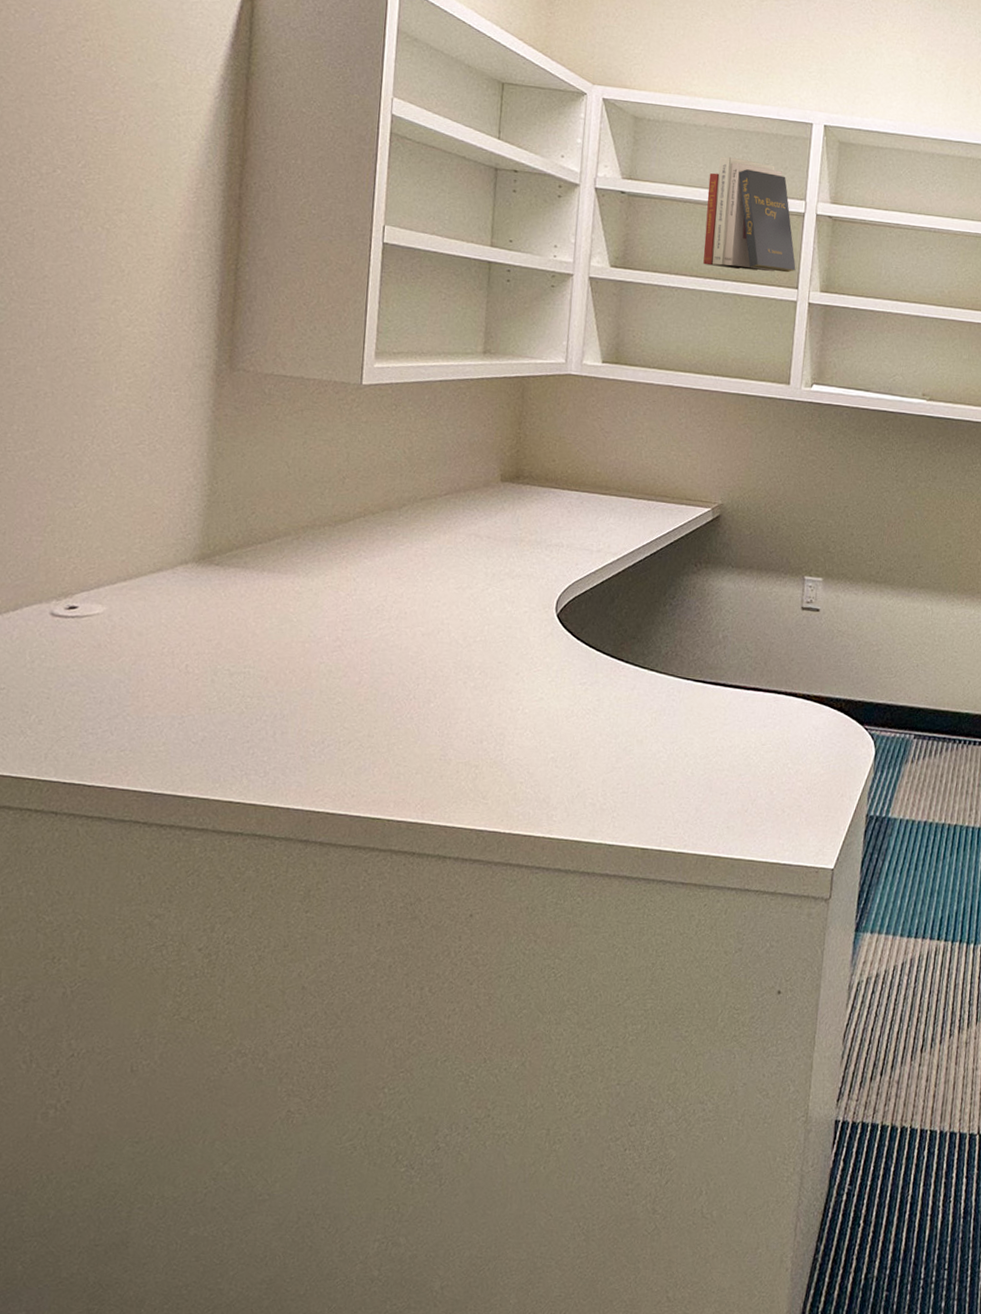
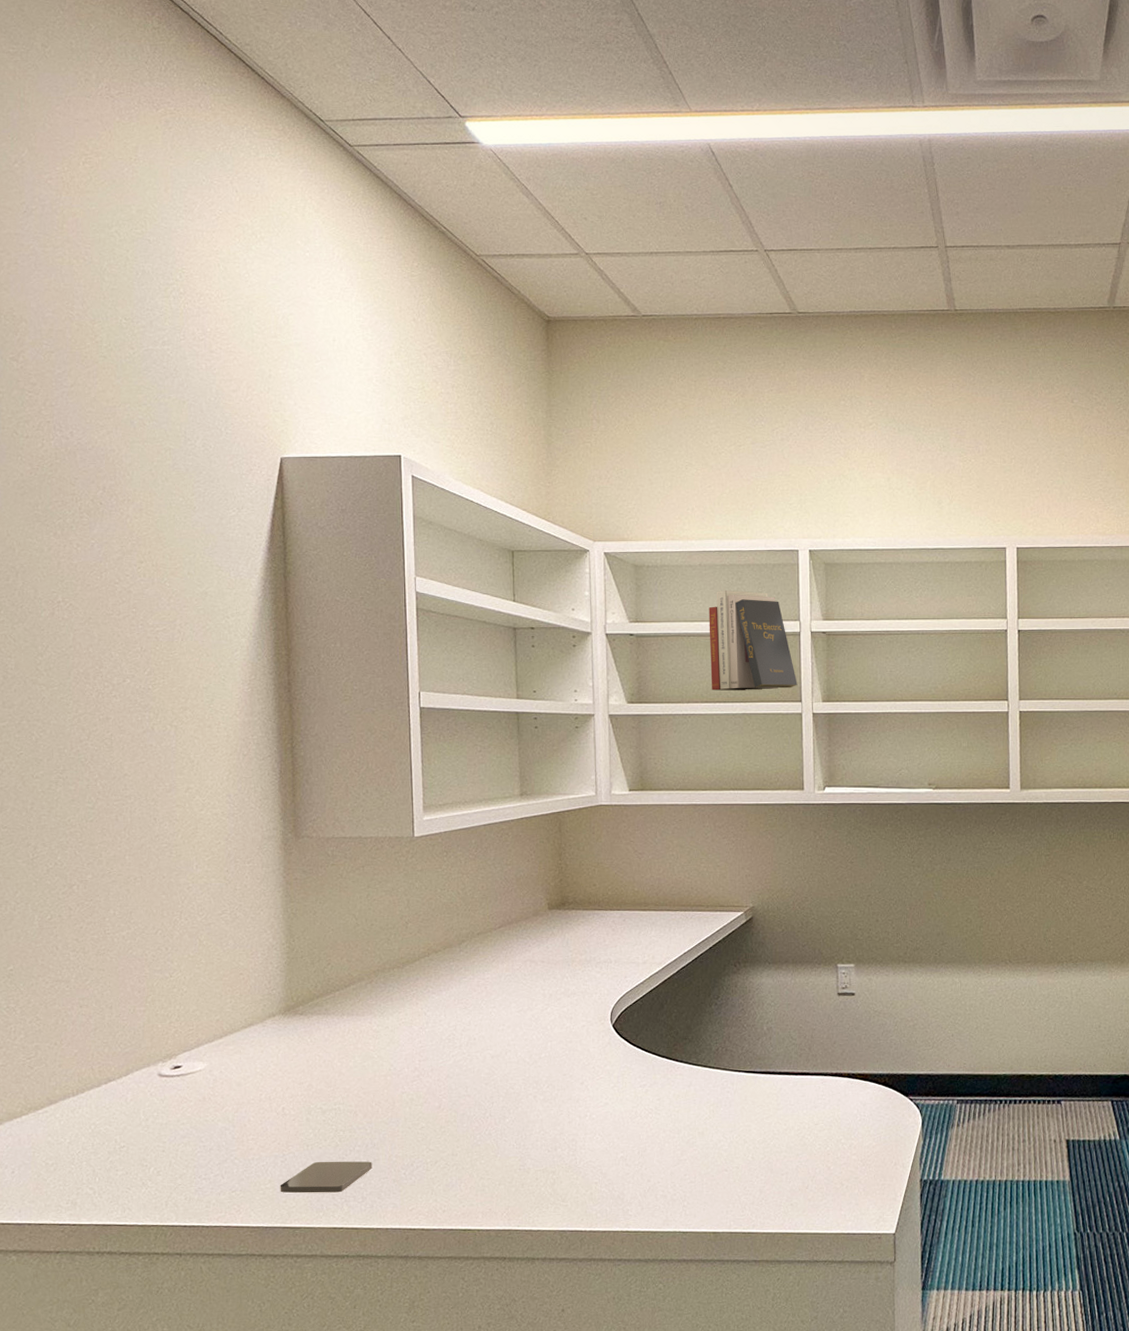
smartphone: none [174,727,279,764] -> present [280,1161,372,1193]

